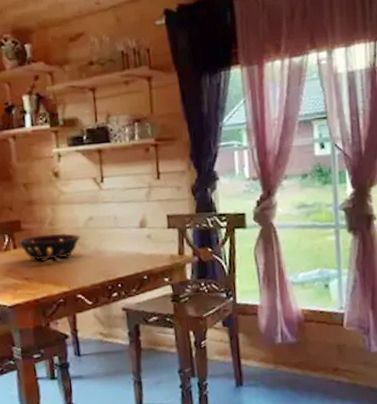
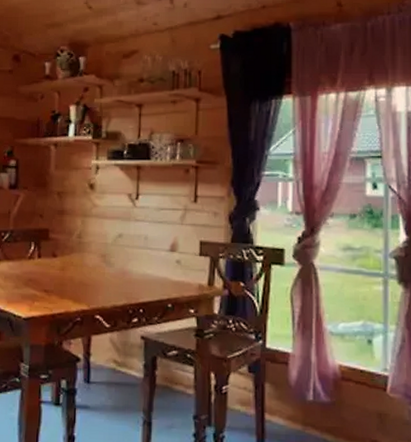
decorative bowl: present [18,232,80,260] -> none [43,246,107,274]

